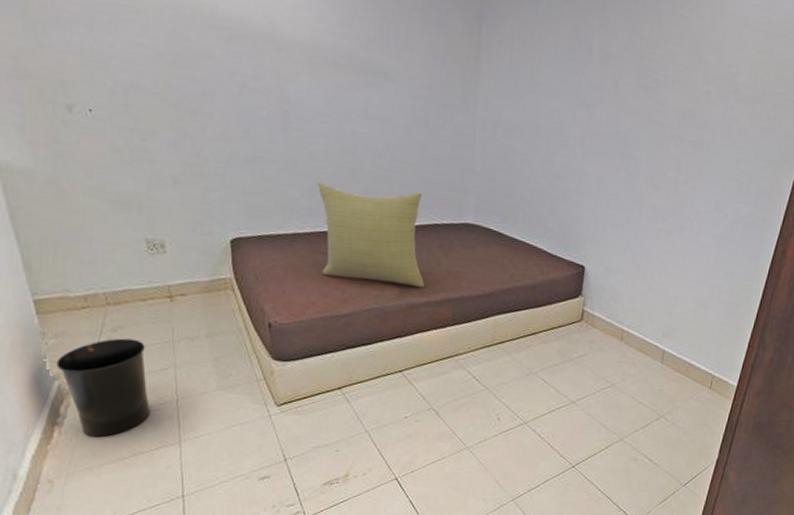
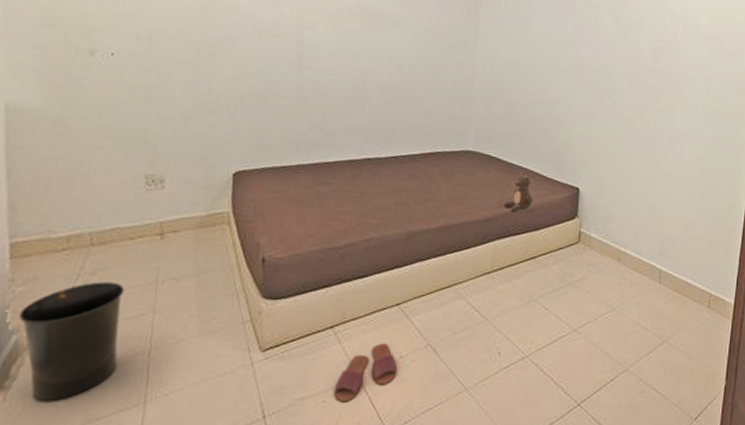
pillow: present [317,182,425,288] -> none [323,115,426,216]
slippers: none [346,404,403,452] -> present [334,343,398,402]
teddy bear: none [504,246,536,289] -> present [503,171,533,213]

